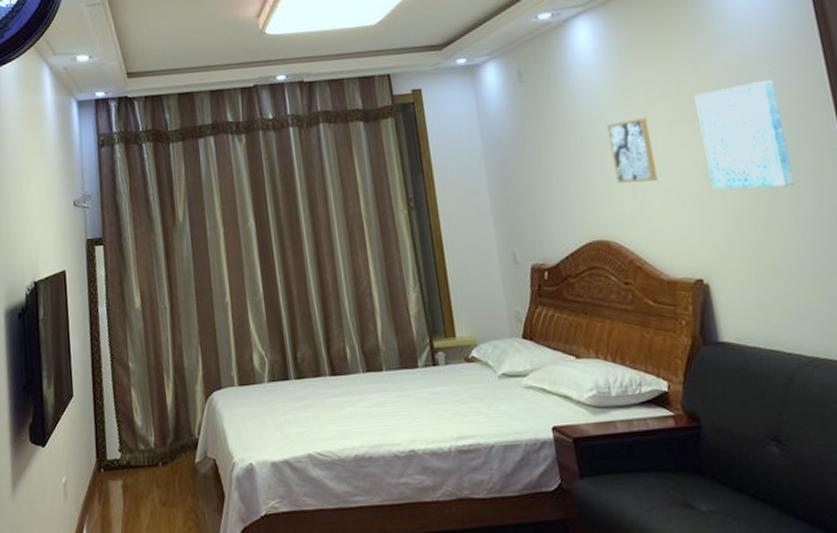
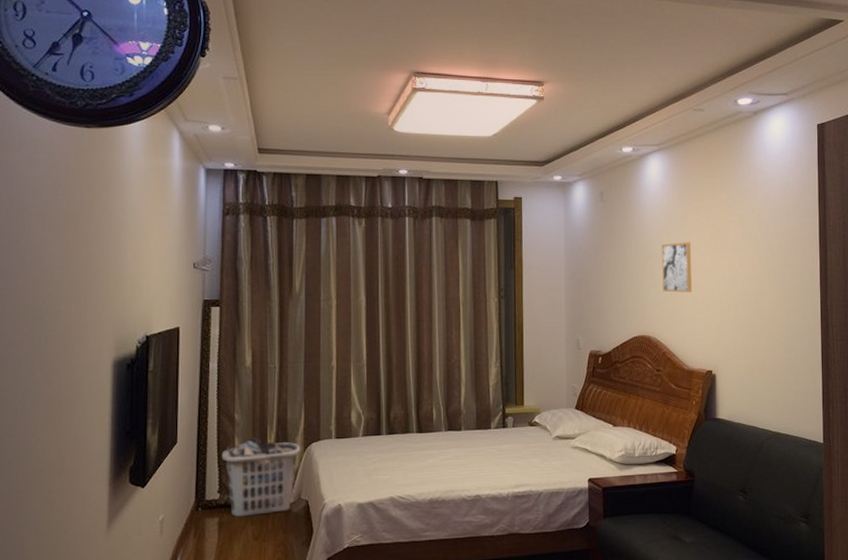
clothes hamper: none [119,387,202,480] -> present [221,437,301,518]
wall art: present [694,80,795,189] -> none [727,223,785,305]

